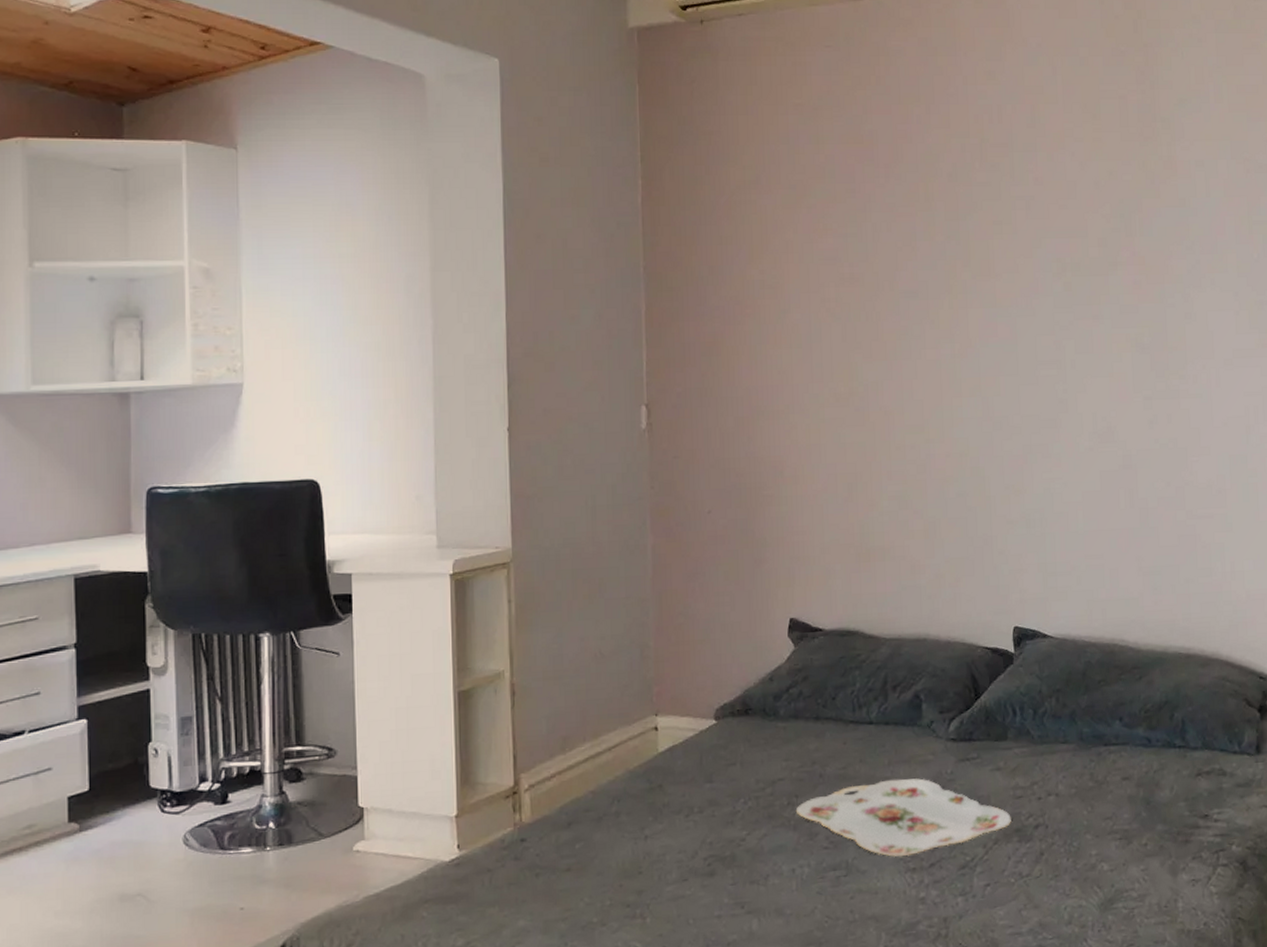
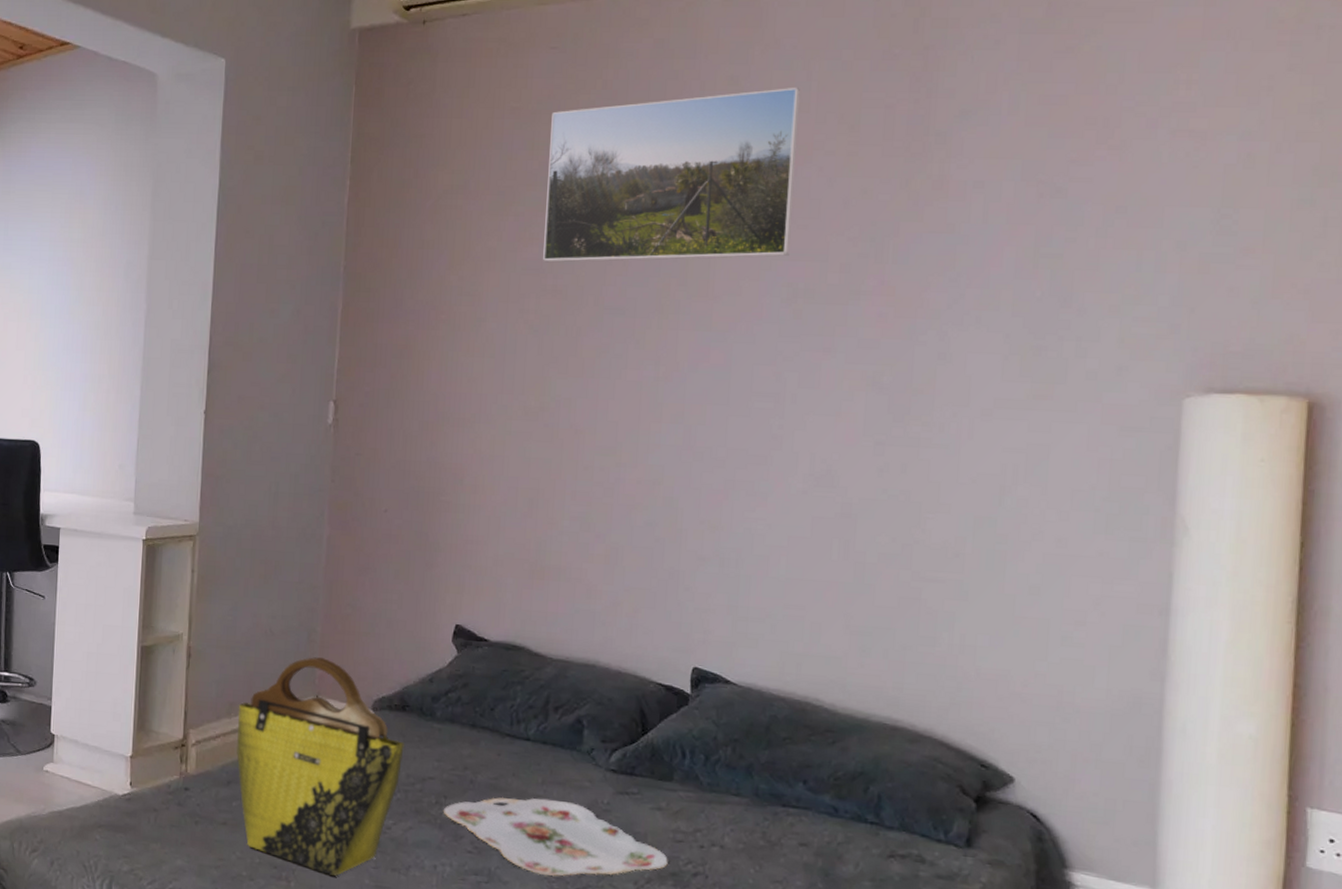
tote bag: none [572,673,751,903] -> present [236,657,404,877]
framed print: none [833,80,1055,252] -> present [543,87,801,263]

